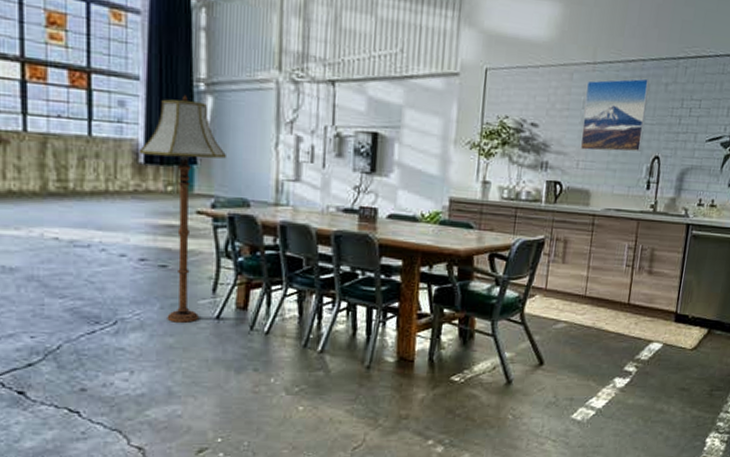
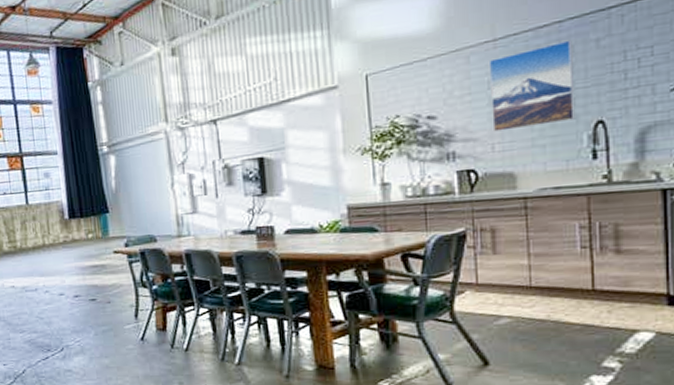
floor lamp: present [138,95,226,323] -> none [63,159,131,346]

